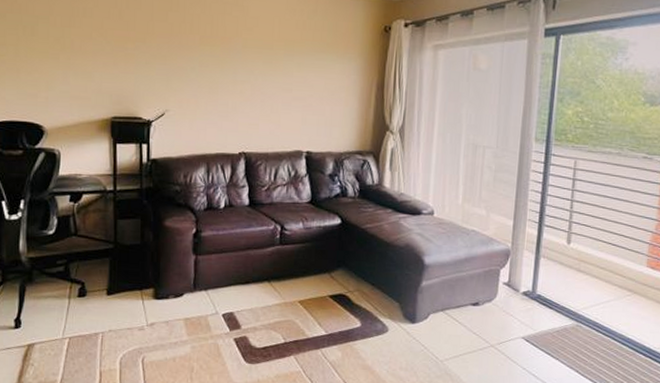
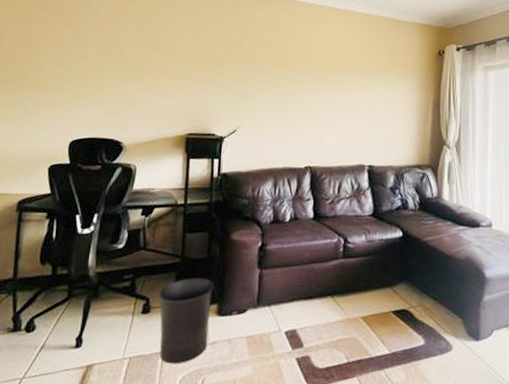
waste bin: none [94,263,150,343] -> present [158,278,215,363]

